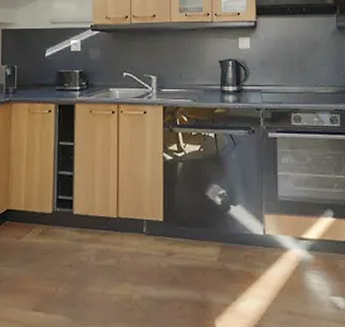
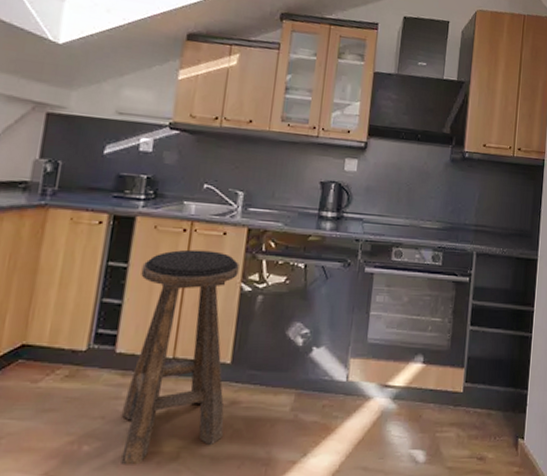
stool: none [83,127,164,305] -> present [121,249,240,466]

